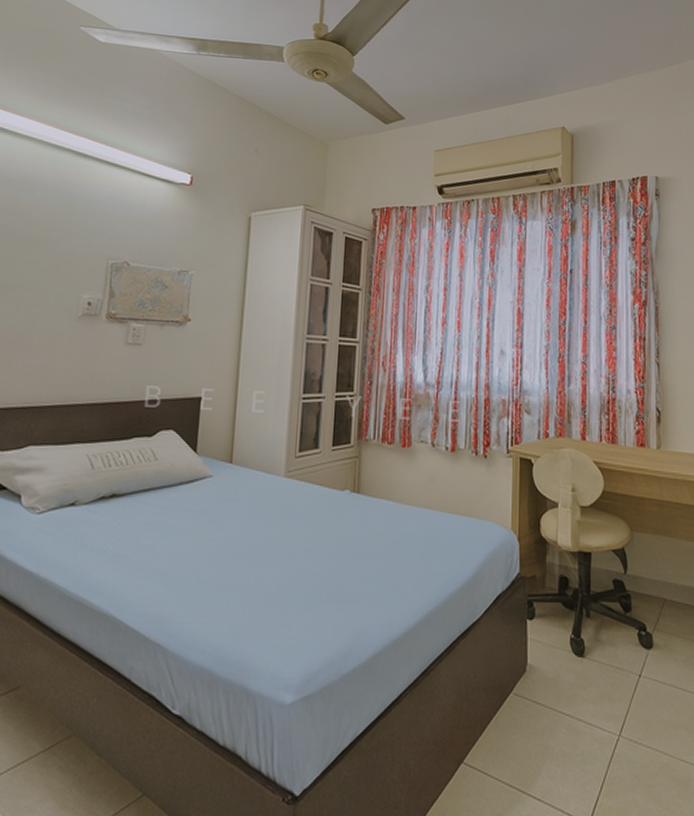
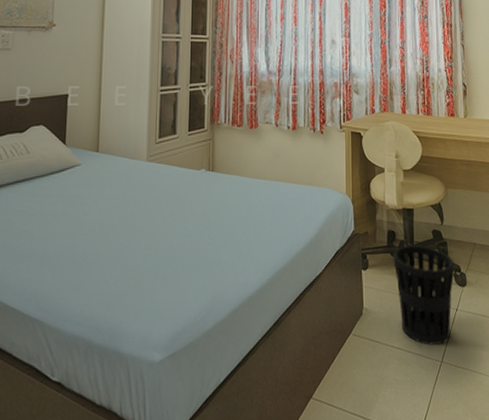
wastebasket: none [565,595,639,715] -> present [393,245,455,345]

